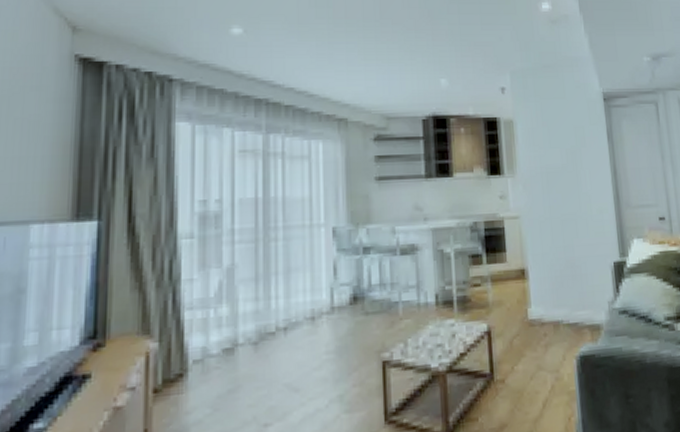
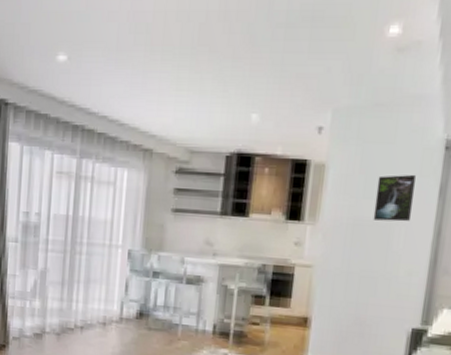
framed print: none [558,123,592,167] -> present [373,174,417,222]

